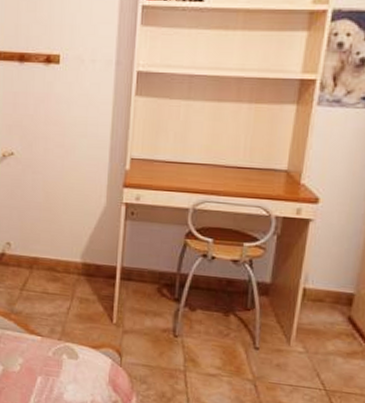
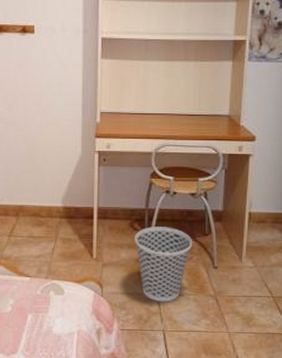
wastebasket: none [162,294,230,381] -> present [135,227,192,302]

